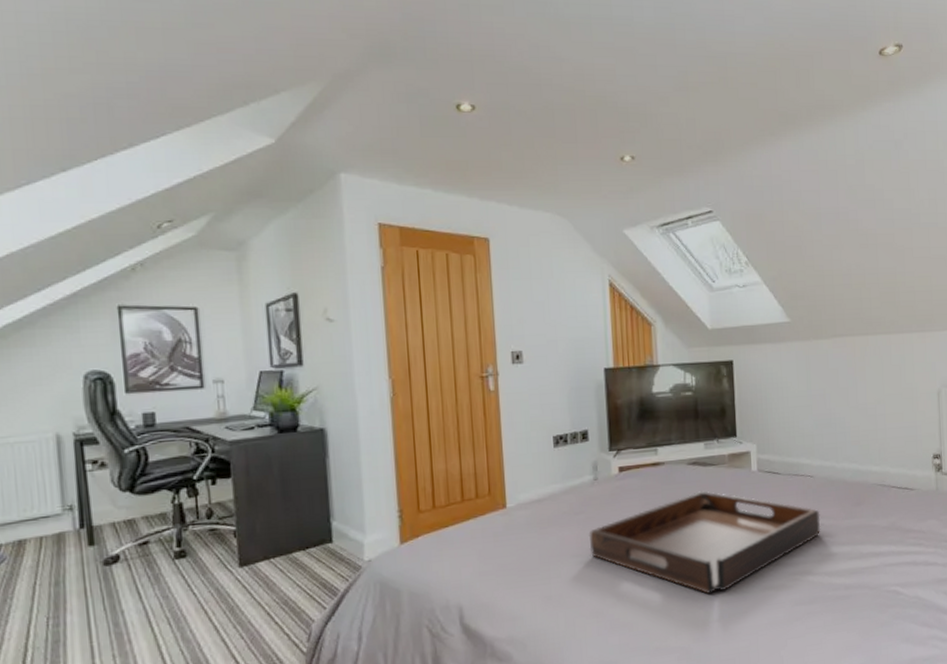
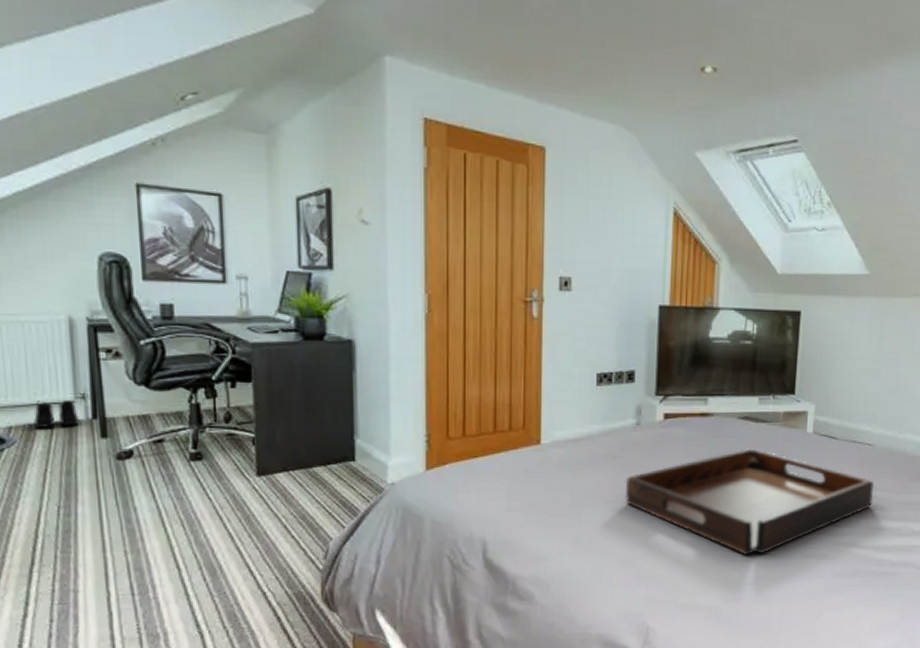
boots: none [23,511,68,544] -> present [34,398,80,429]

